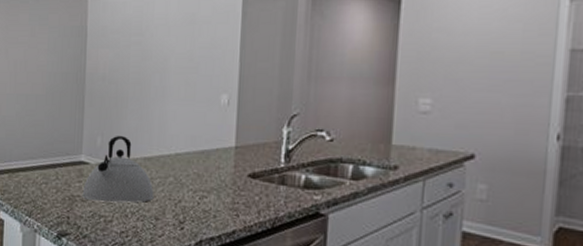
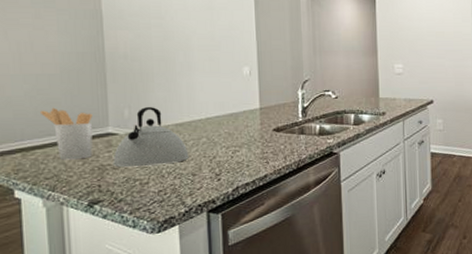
utensil holder: none [26,129,69,187] -> present [39,107,93,160]

